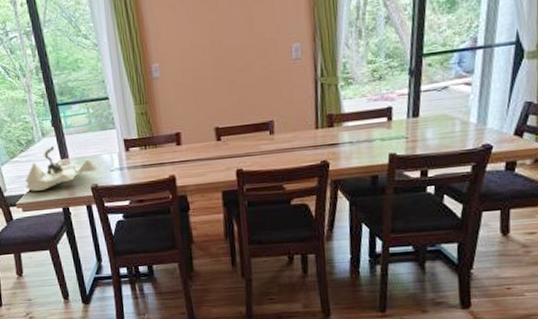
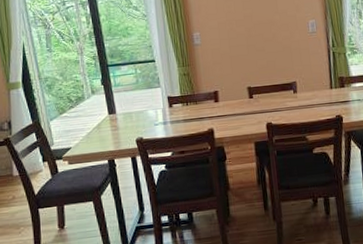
flower arrangement: present [25,145,101,191] -> none [73,102,146,145]

